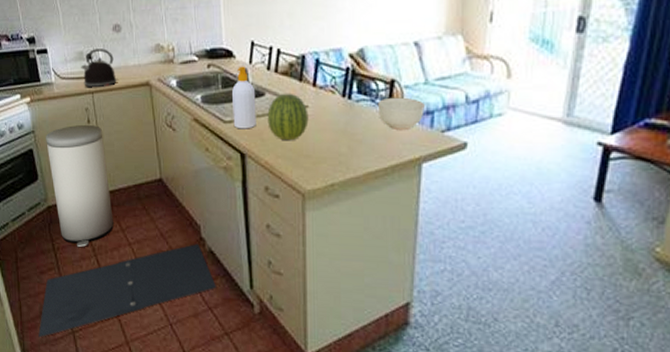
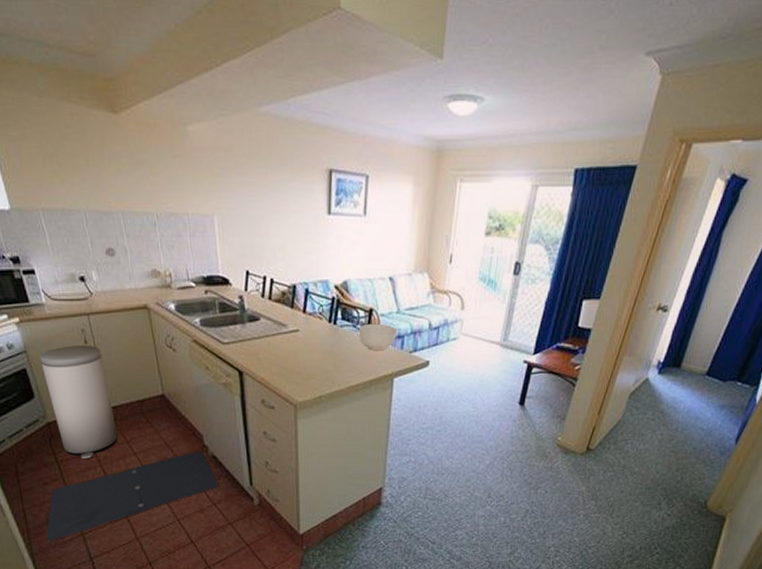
kettle: present [81,47,118,88] -> none [73,270,115,310]
soap bottle: present [232,66,256,129] -> none [229,293,253,350]
fruit: present [267,93,309,141] -> none [262,318,300,360]

